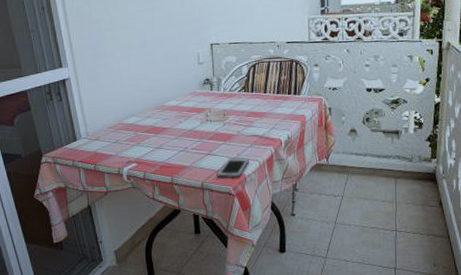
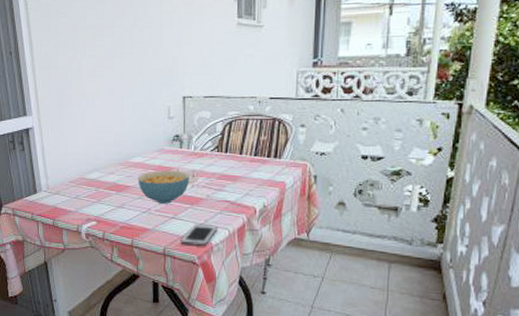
cereal bowl: none [173,111,221,142] -> present [138,170,189,204]

